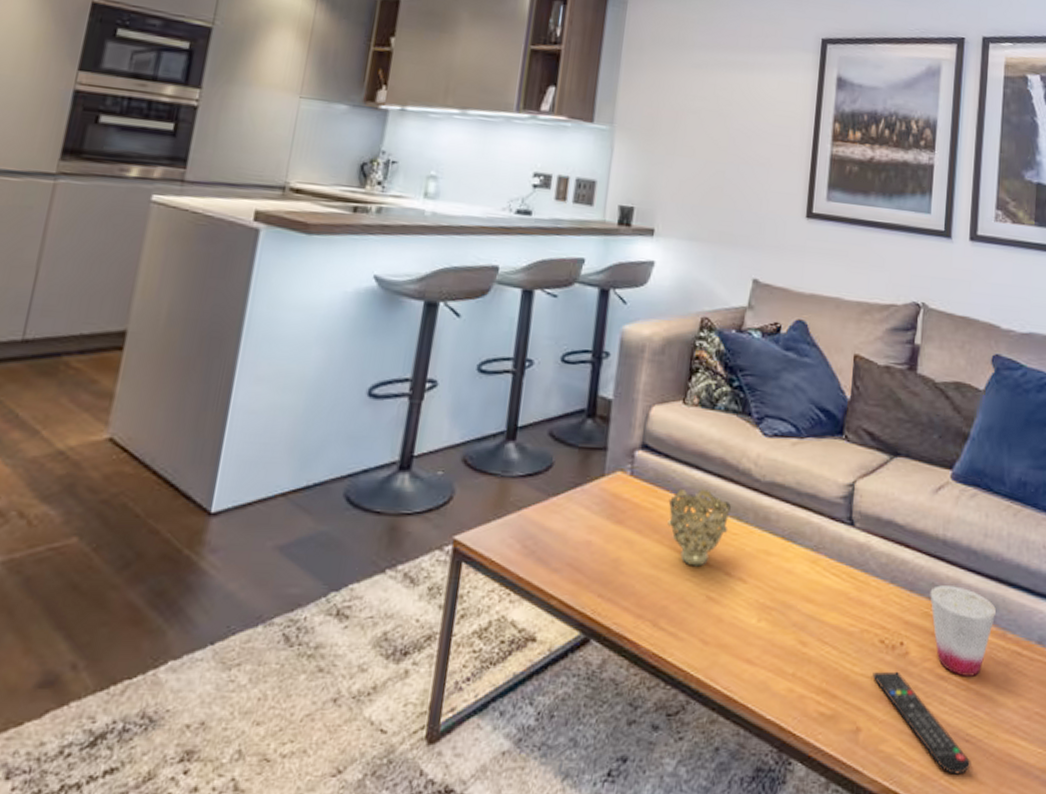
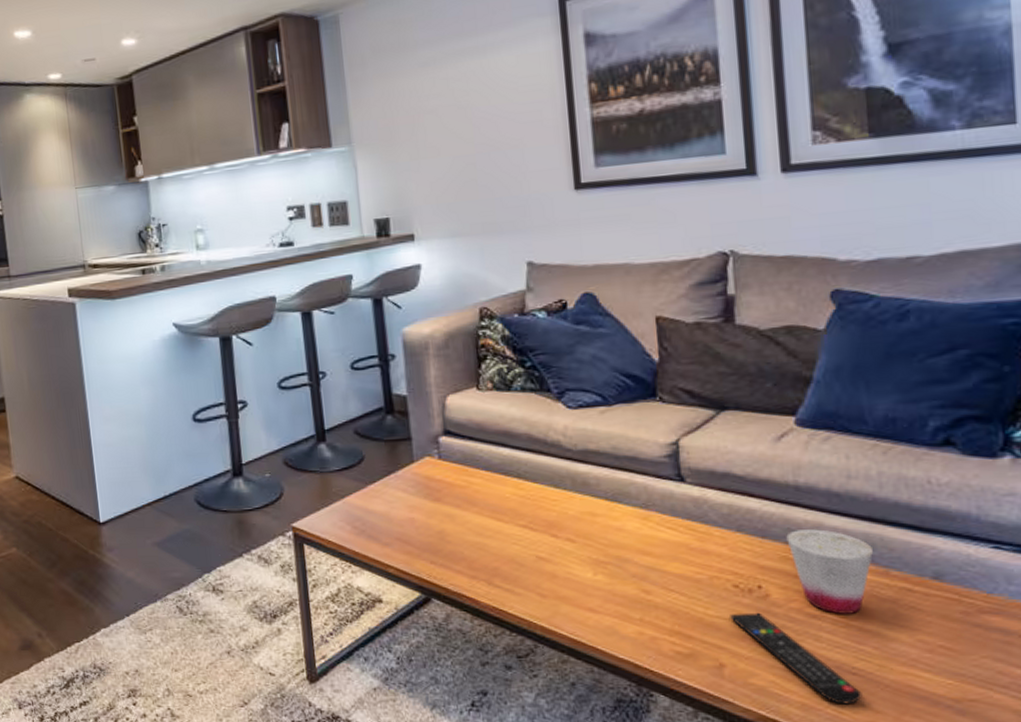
decorative bowl: present [667,488,732,567] -> none [481,463,547,532]

